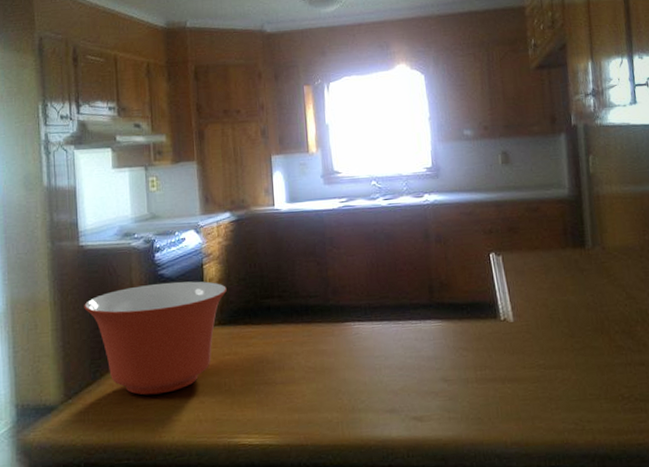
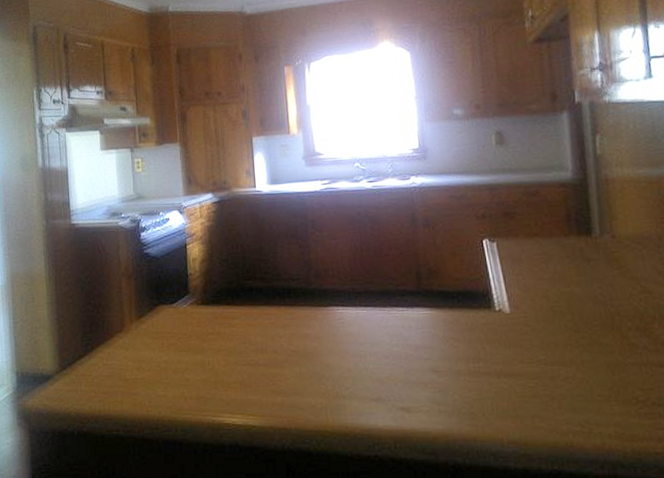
mixing bowl: present [84,281,227,396] -> none [76,260,210,370]

